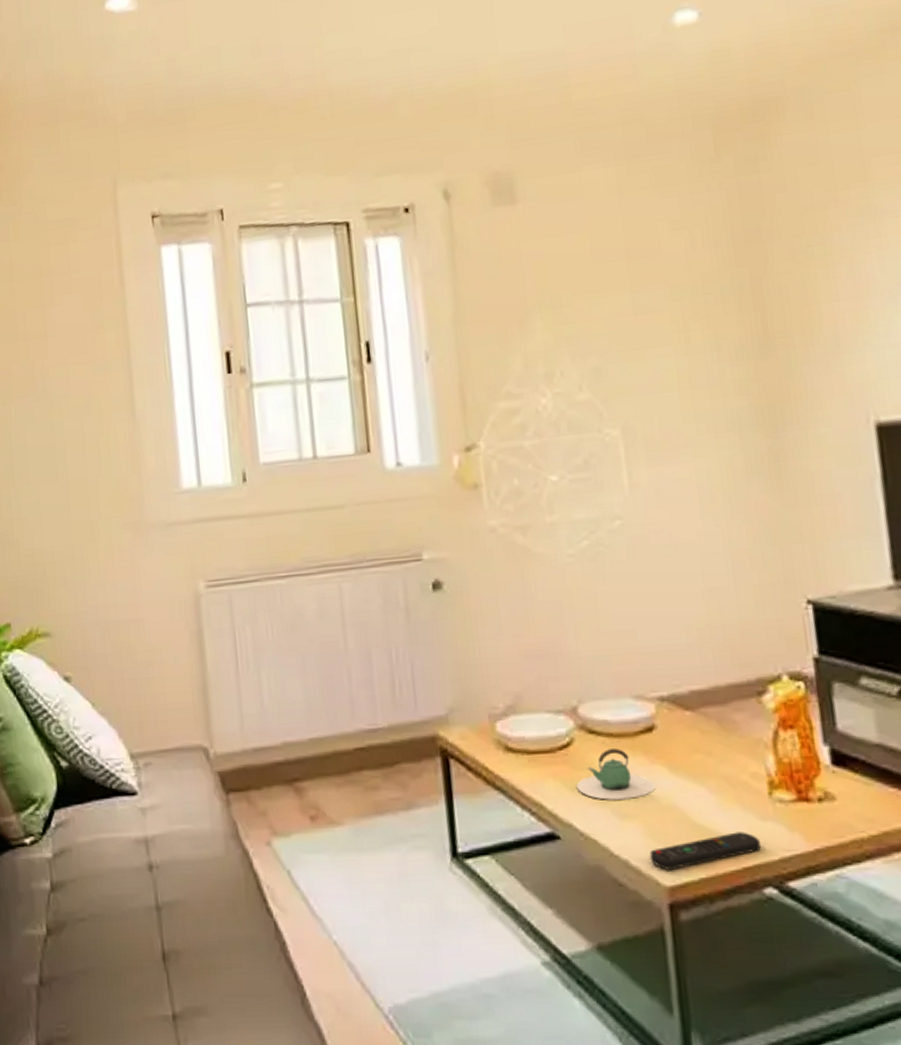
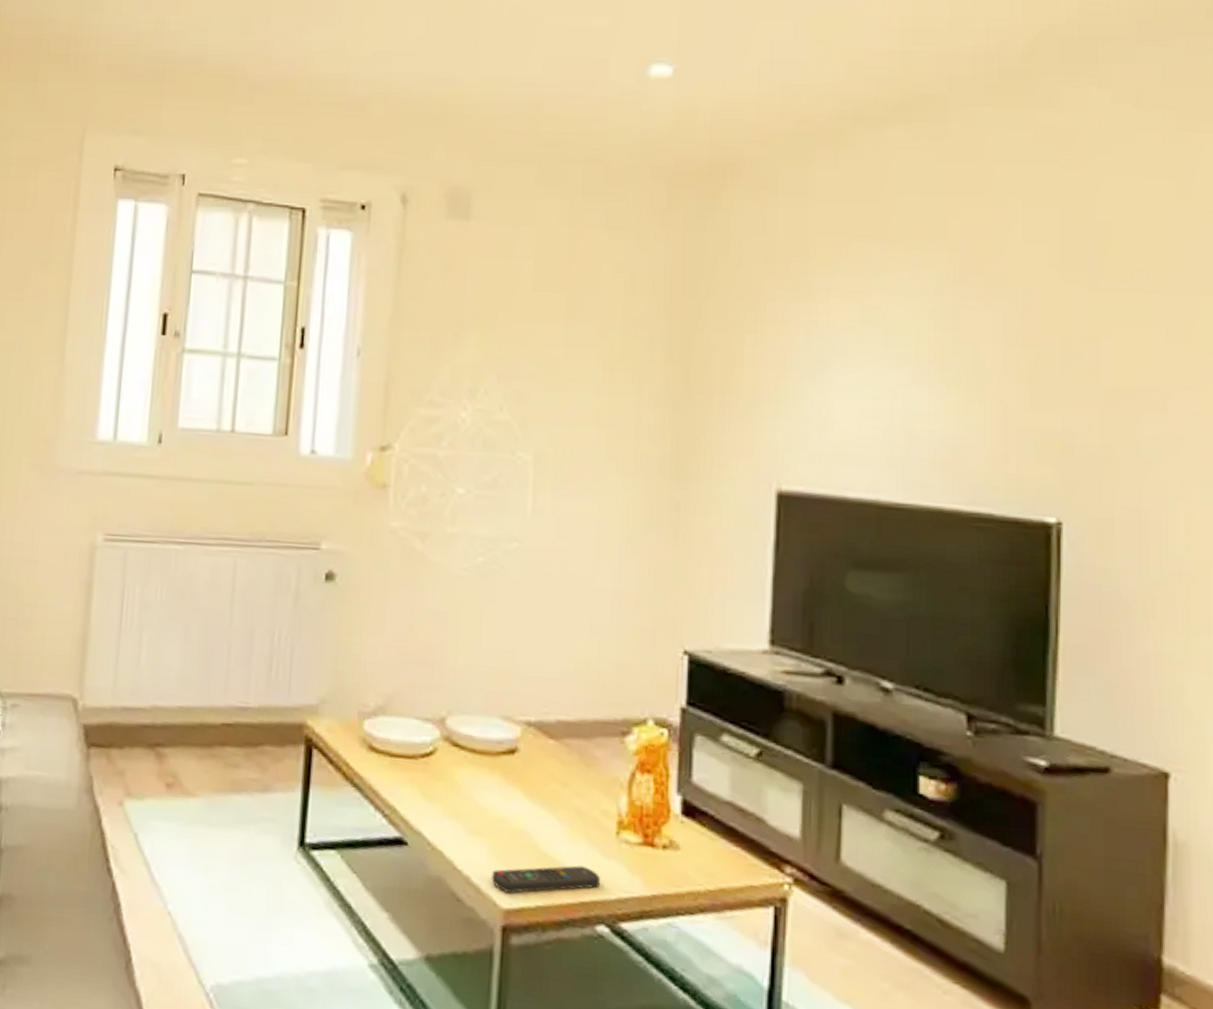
teapot: present [576,749,656,800] -> none [431,764,508,817]

